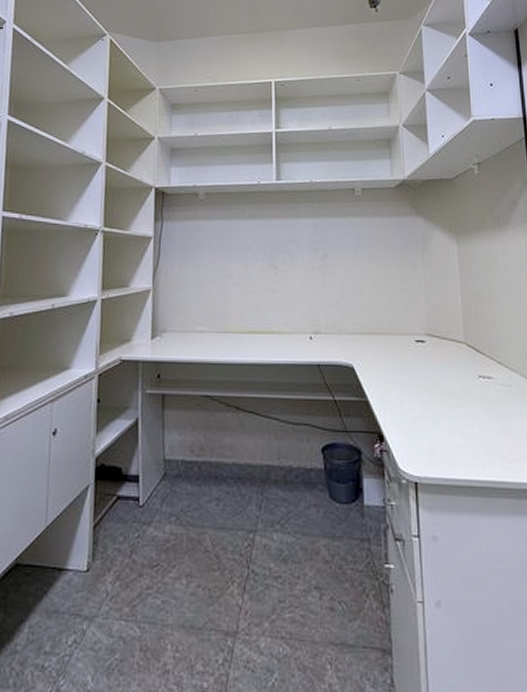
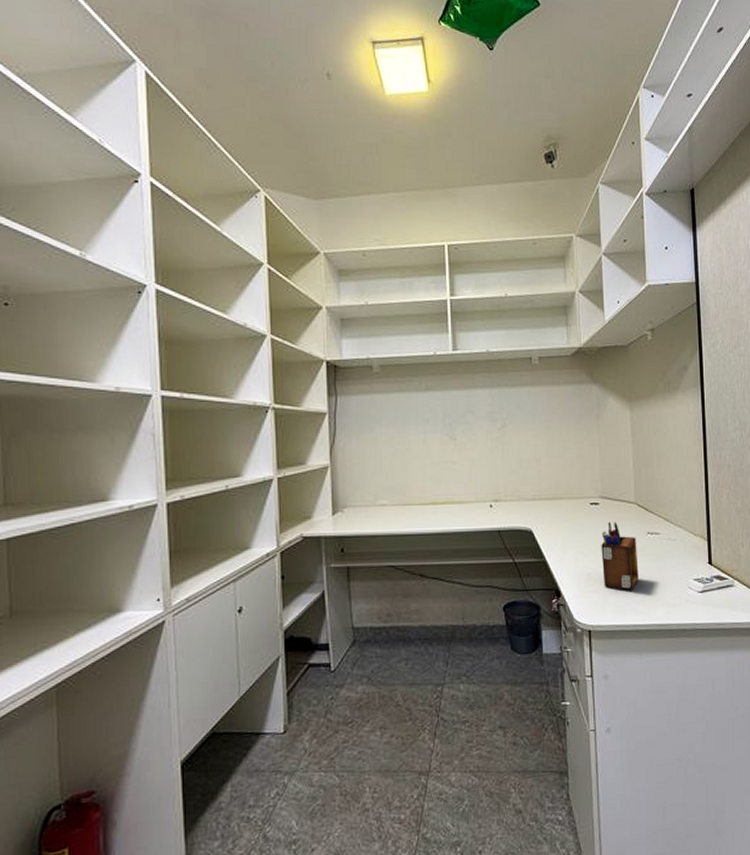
desk organizer: none [428,361,470,439] -> present [601,521,638,590]

